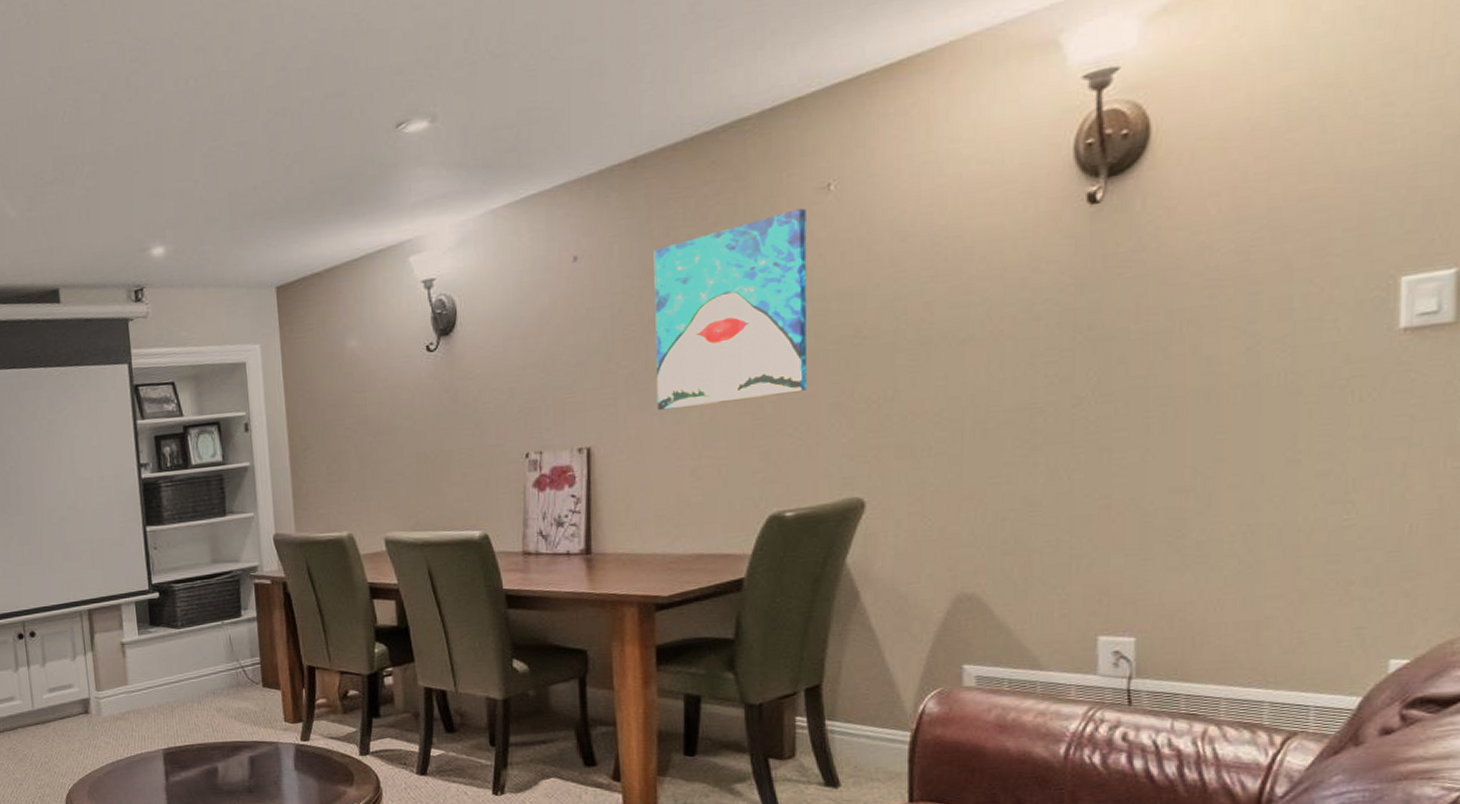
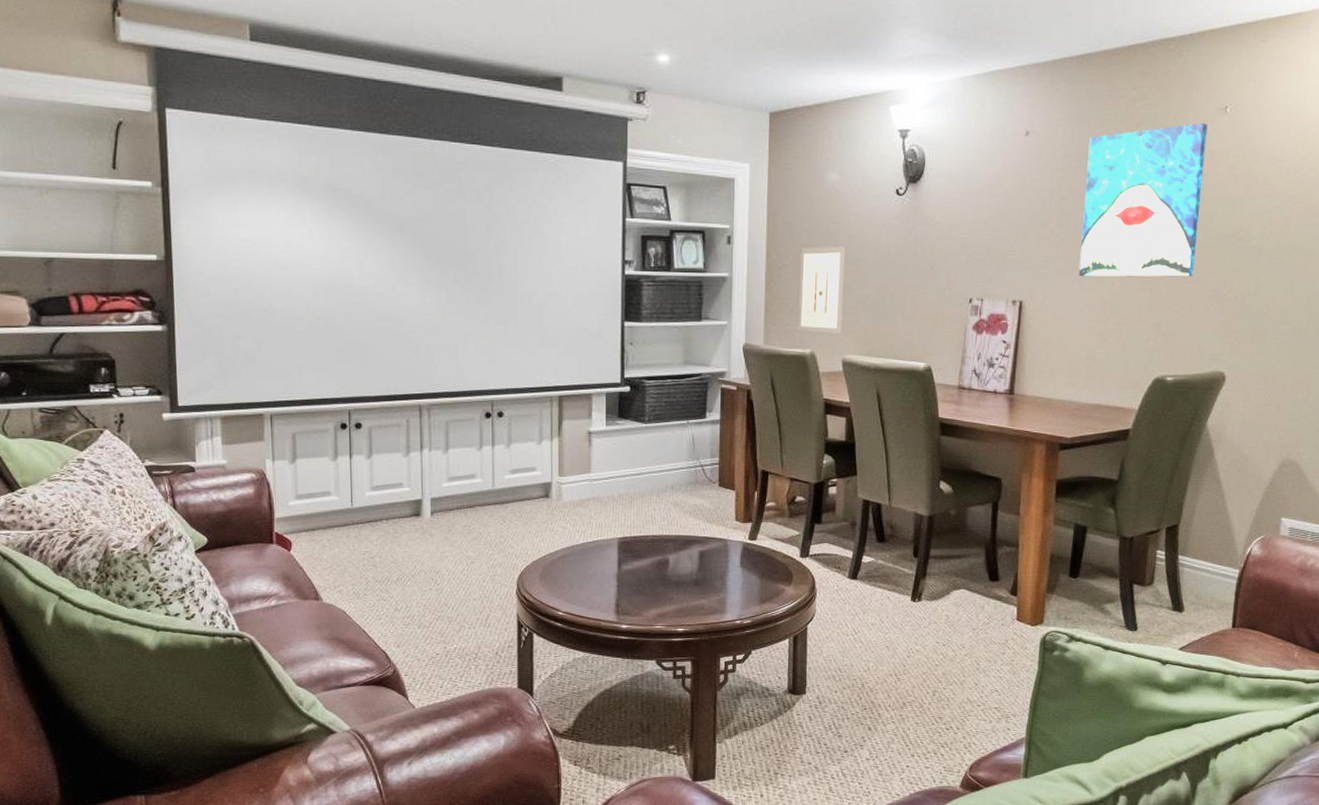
wall art: none [325,416,381,514] -> present [797,246,846,334]

